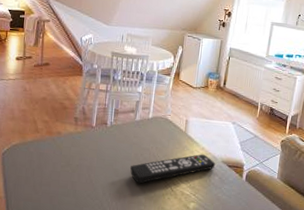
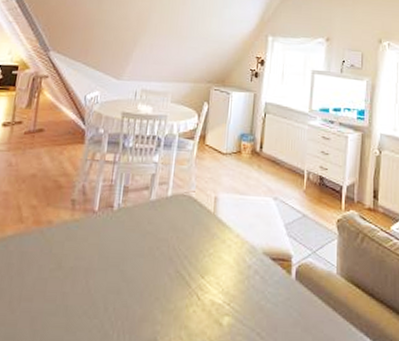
remote control: present [130,154,216,184] -> none [142,243,255,291]

